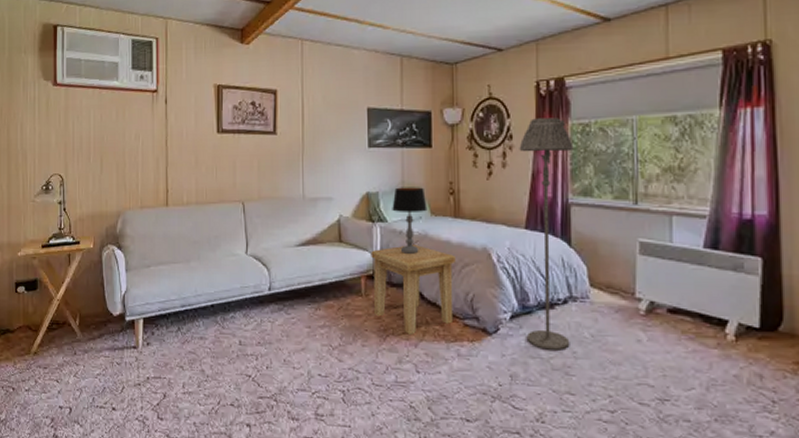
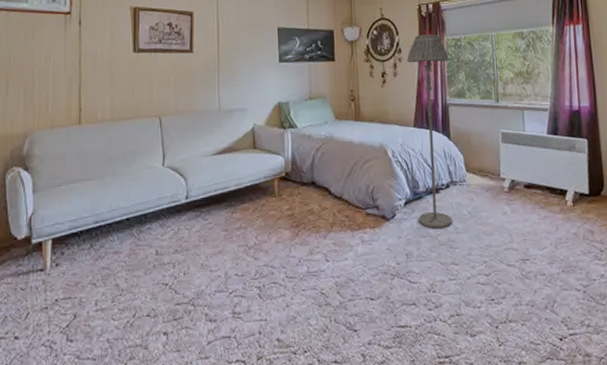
side table: present [371,245,456,335] -> none [283,146,358,228]
table lamp: present [392,187,427,254] -> none [301,95,332,155]

